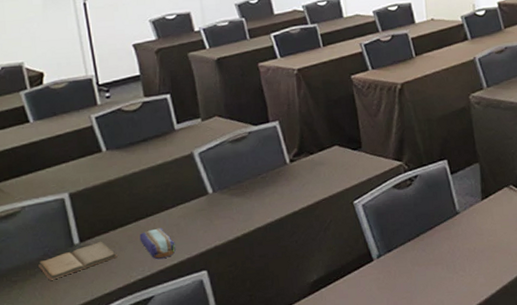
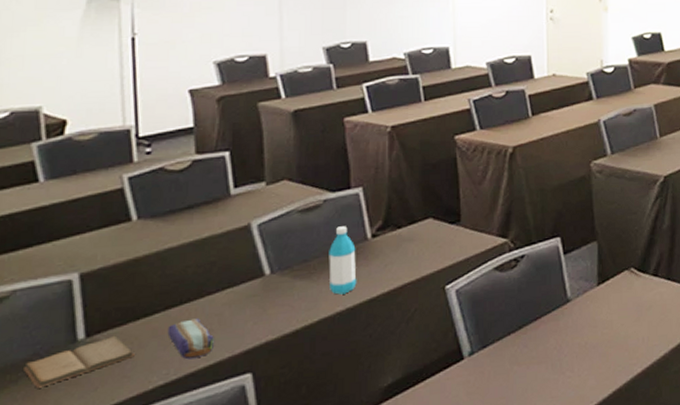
water bottle: none [257,153,282,209] -> present [329,226,357,295]

